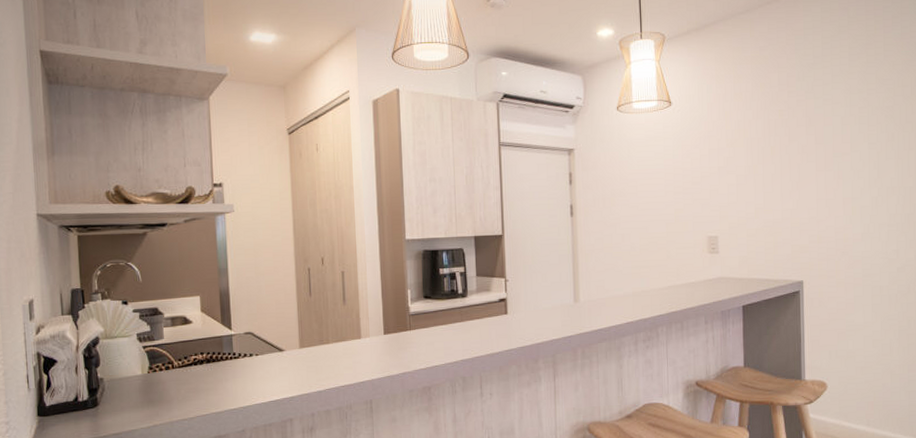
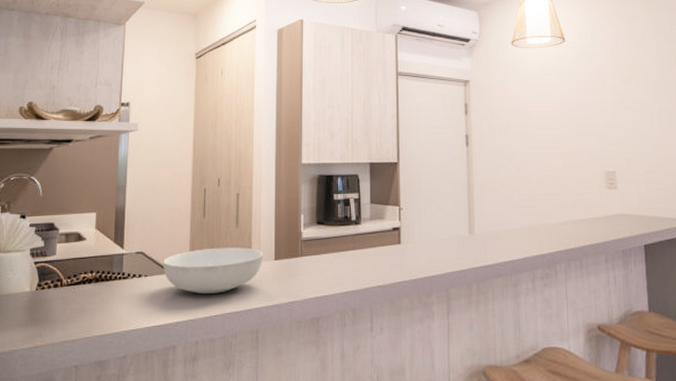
serving bowl: none [272,324,373,370] -> present [162,247,264,295]

